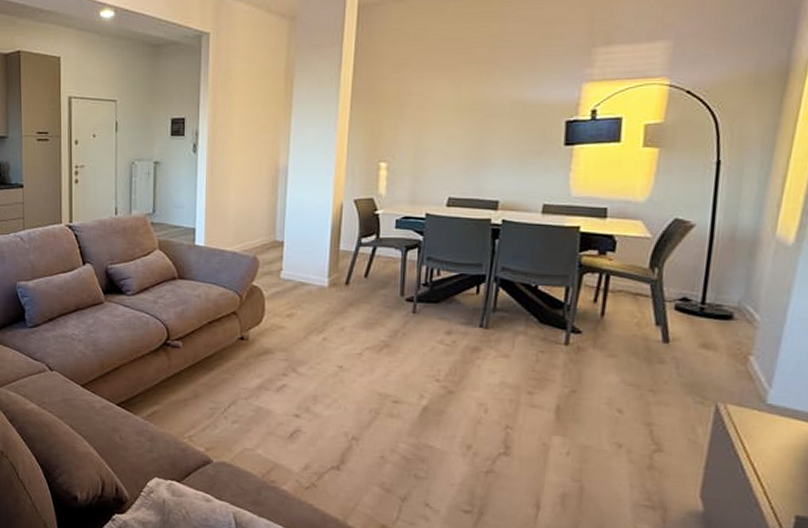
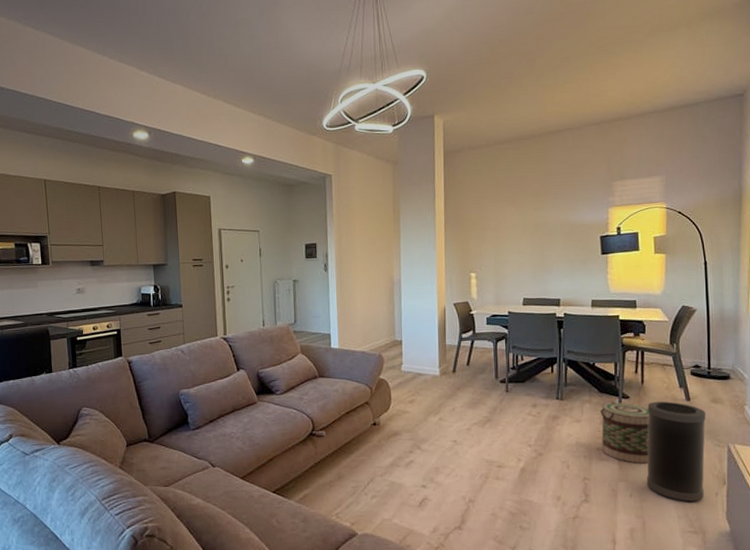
basket: none [535,335,607,416] -> present [600,401,650,463]
speaker: none [591,340,689,471] -> present [646,401,706,503]

